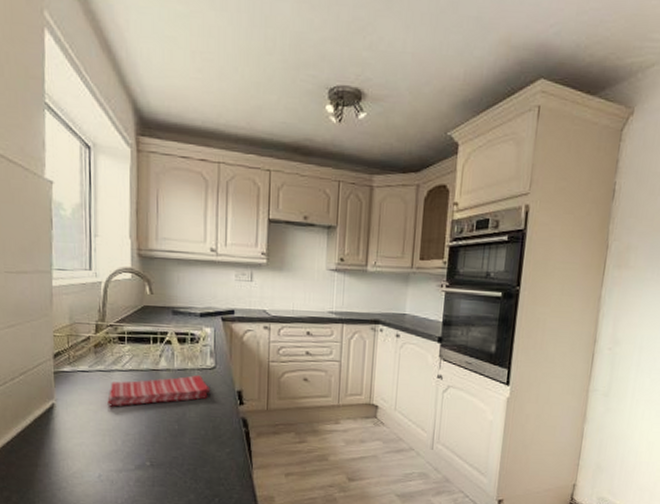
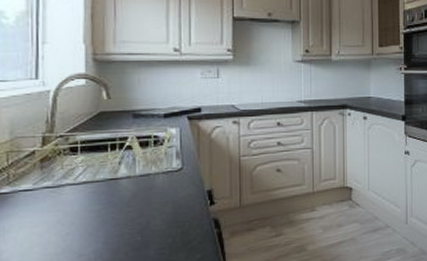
dish towel: present [107,374,211,407] -> none [56,178,178,227]

